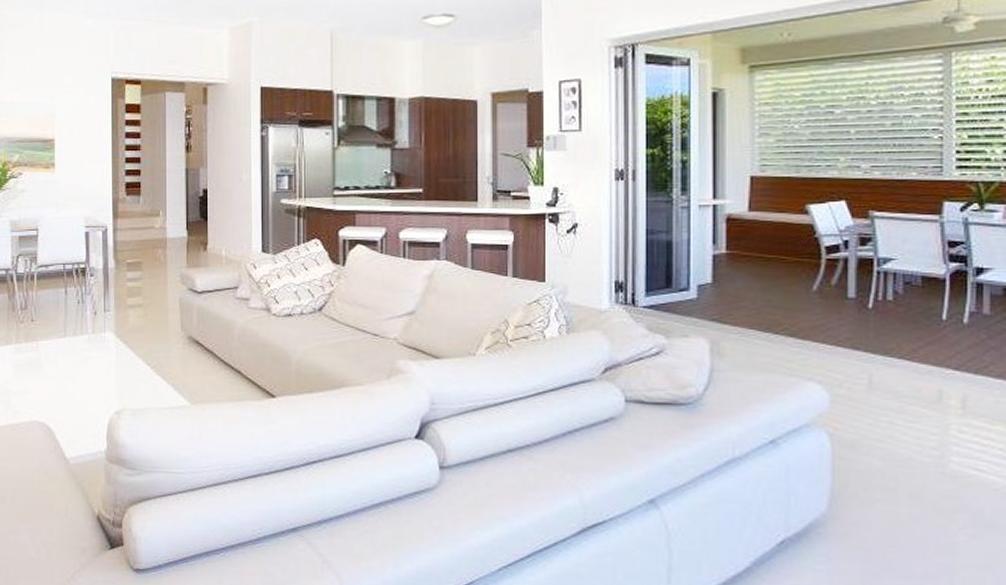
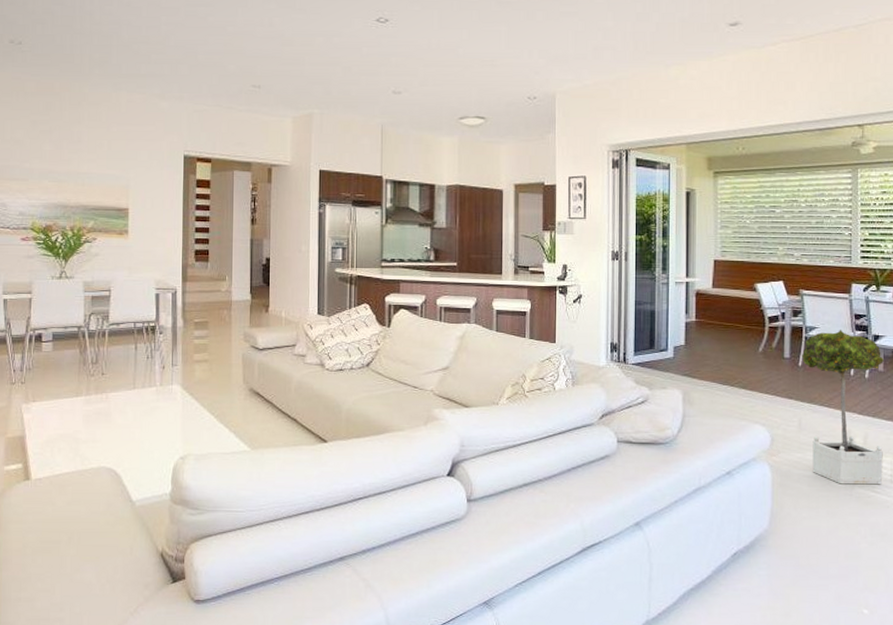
potted tree: none [873,262,990,461] -> present [802,330,884,485]

